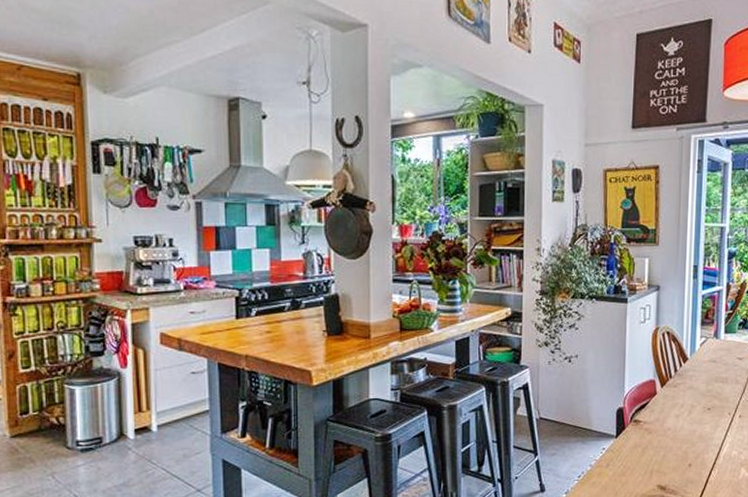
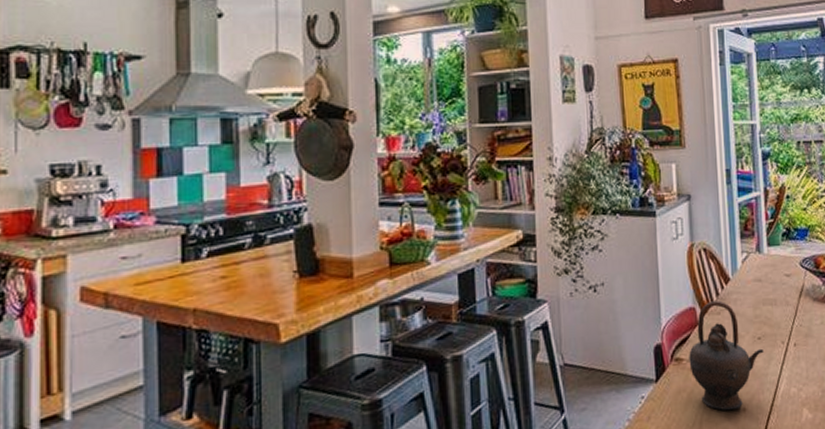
teapot: none [646,376,712,465] -> present [689,300,764,410]

